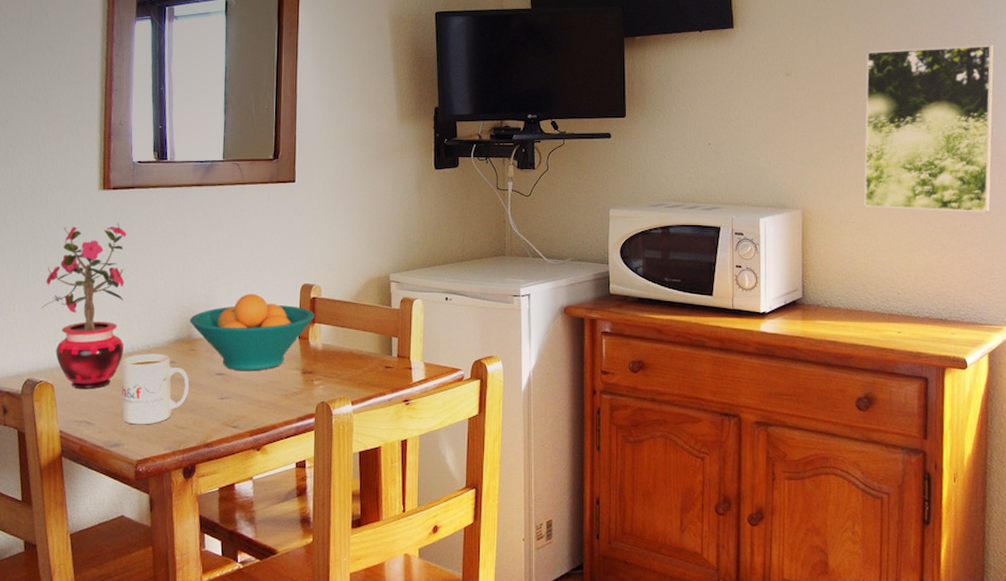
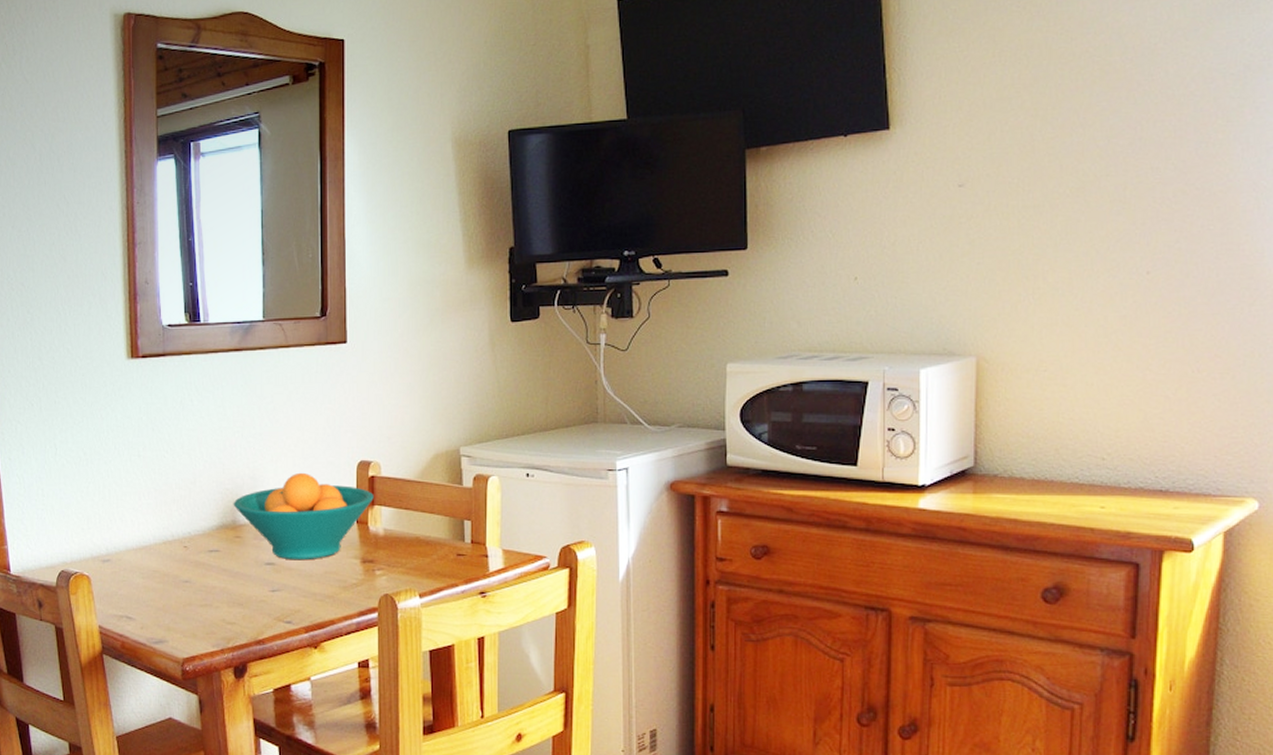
potted plant: present [41,223,127,390] -> none [72,396,163,582]
mug: present [121,353,190,425] -> none [161,541,237,620]
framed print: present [863,44,995,213] -> none [1059,131,1251,355]

